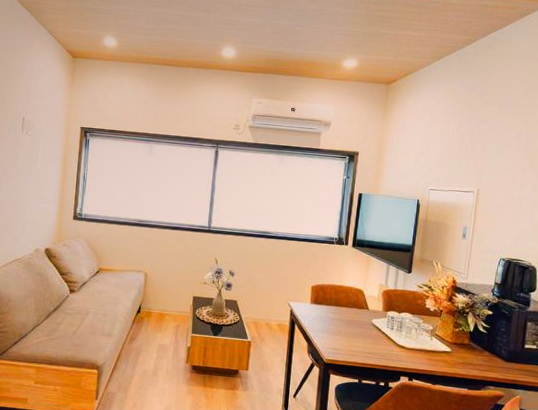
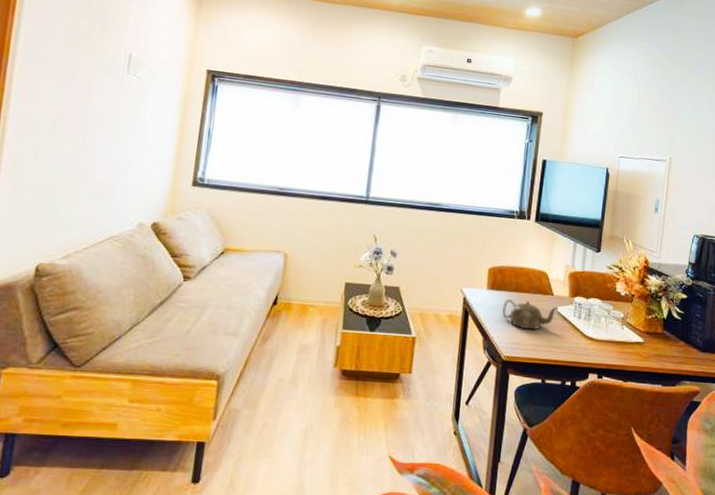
teapot: none [324,312,373,338] -> present [502,299,559,330]

